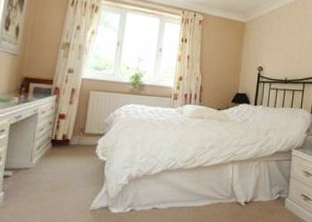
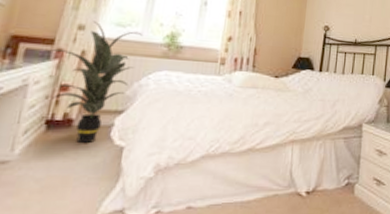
indoor plant: none [51,65,115,158] -> present [50,20,143,144]

